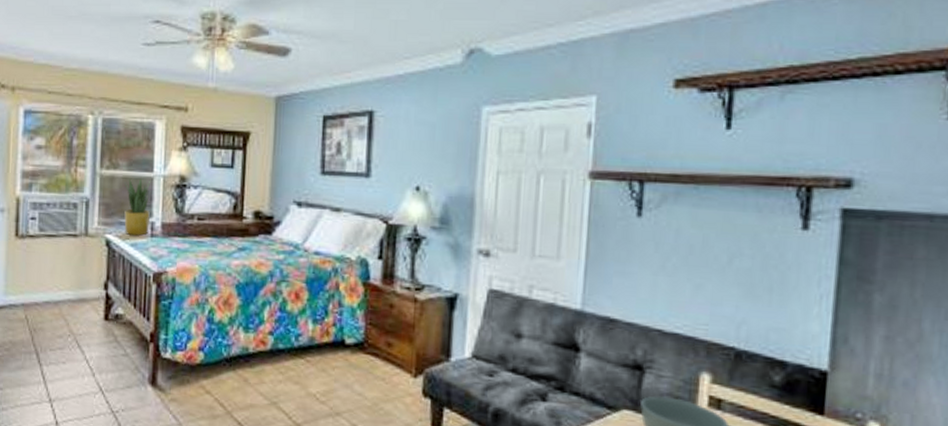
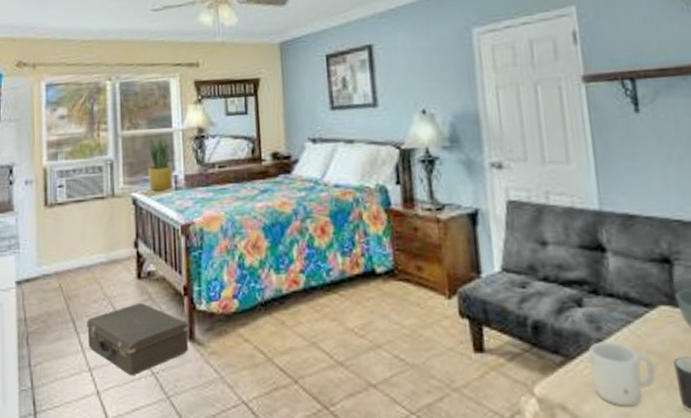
suitcase: none [50,343,152,411] -> present [87,302,189,375]

